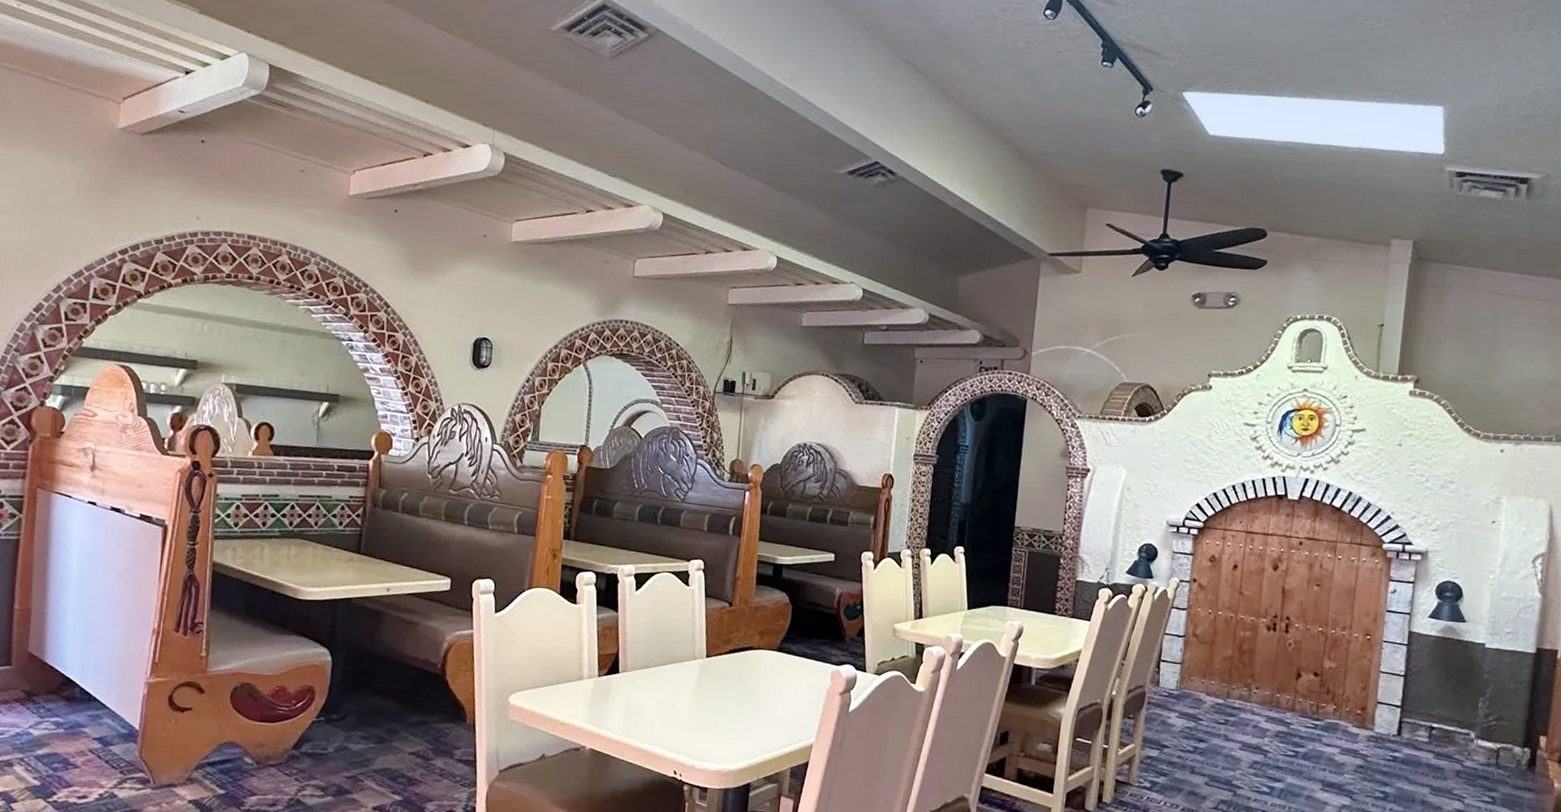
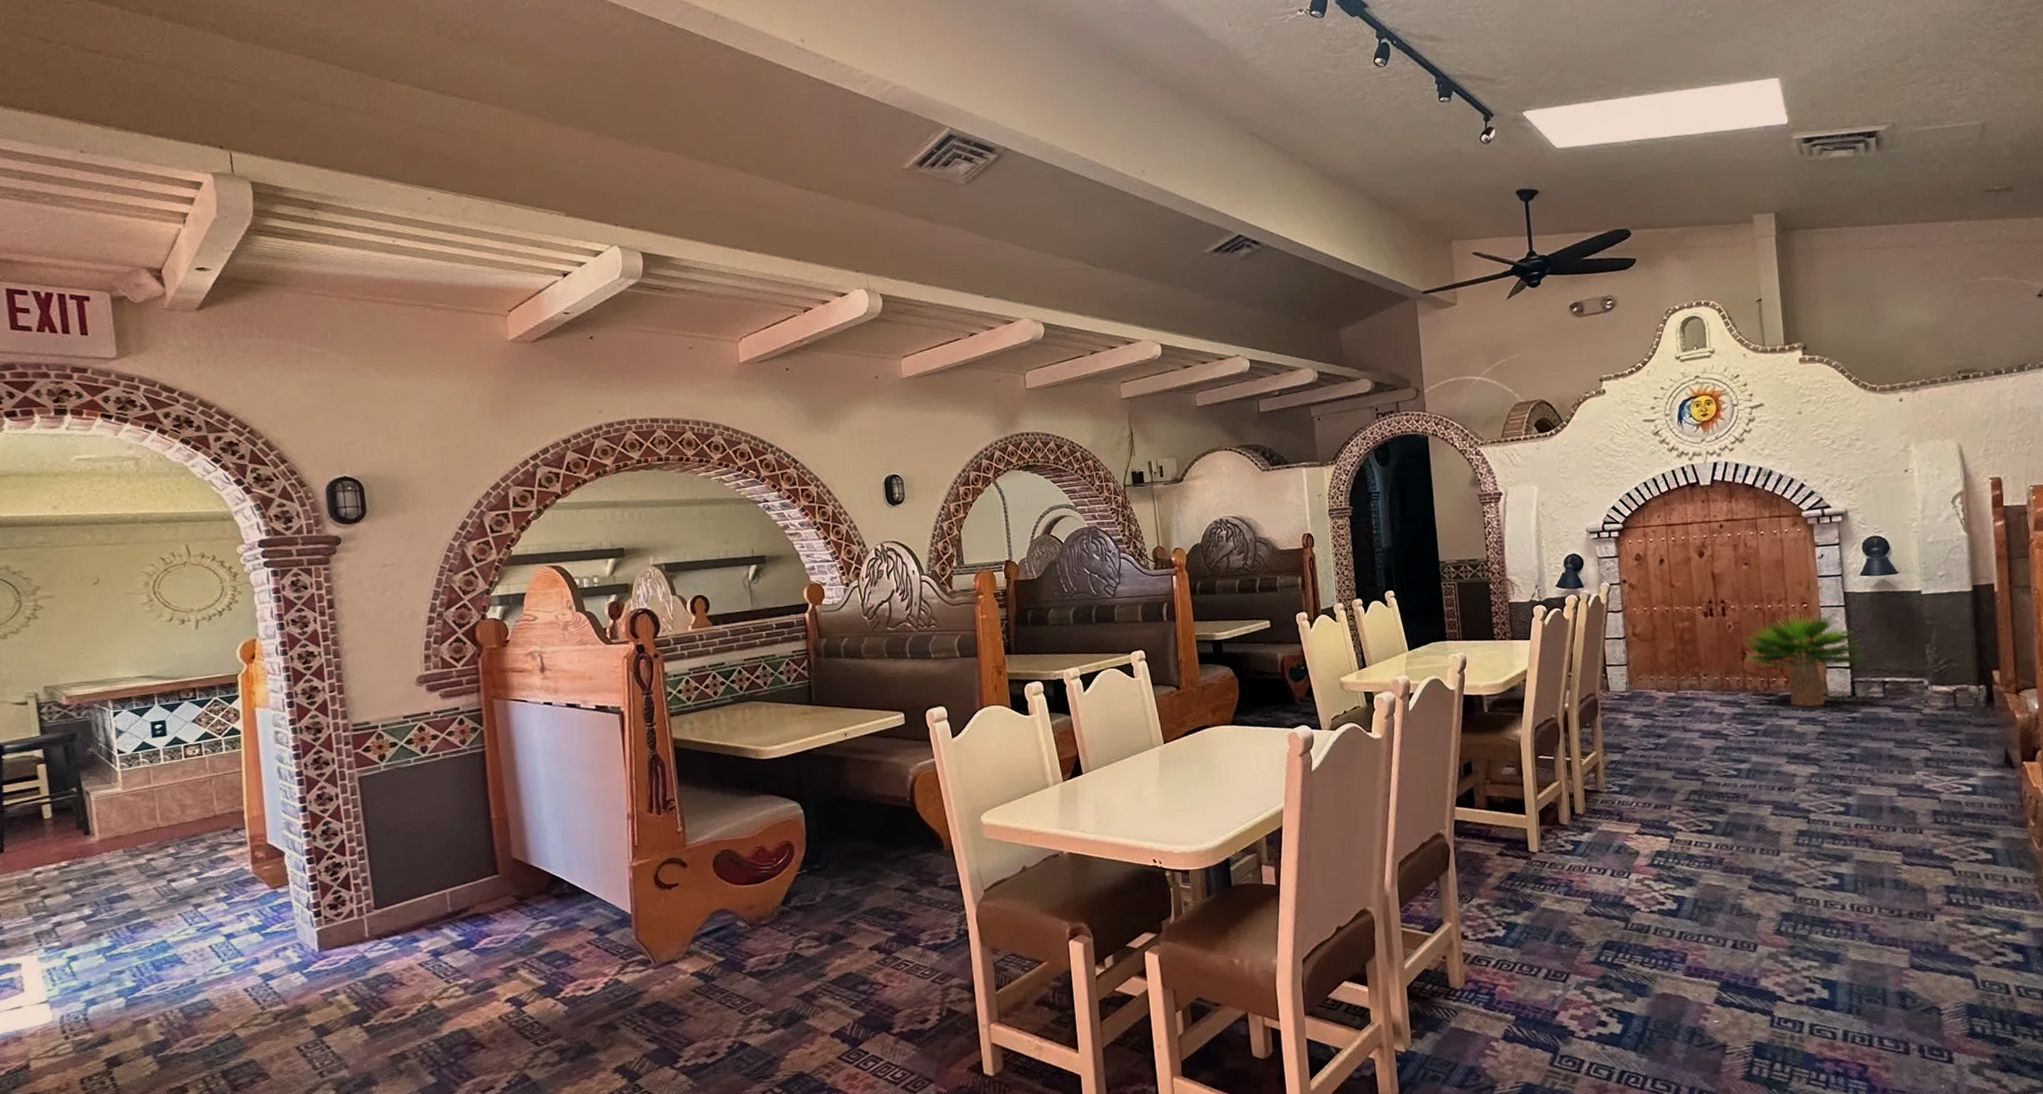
potted plant: none [1296,643,1420,740] -> present [1741,611,1867,707]

